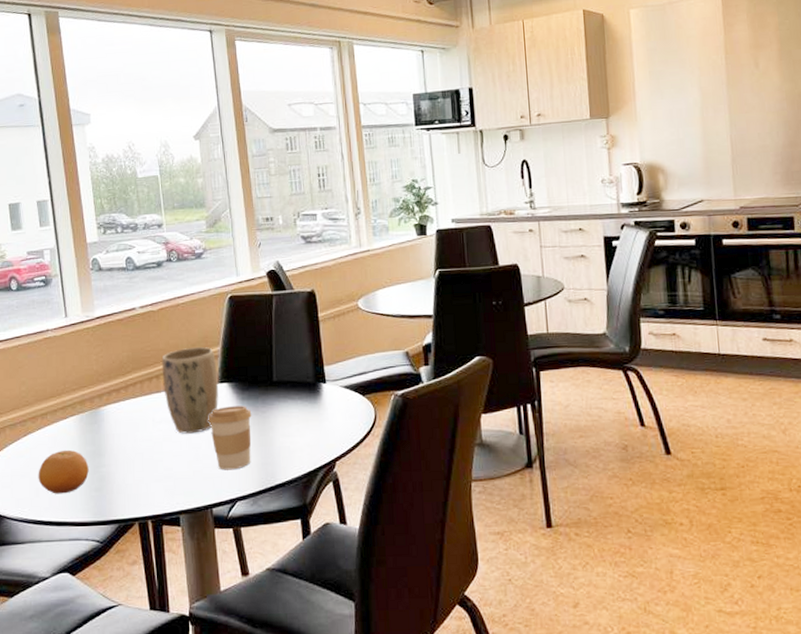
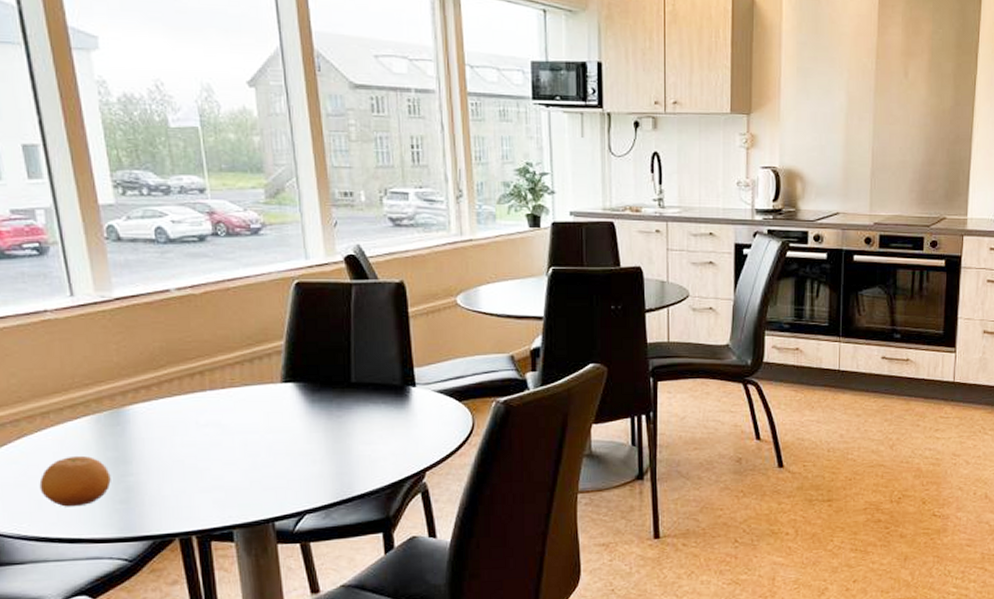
plant pot: present [161,346,218,434] -> none [206,339,282,439]
coffee cup: present [208,406,252,470] -> none [268,409,324,481]

